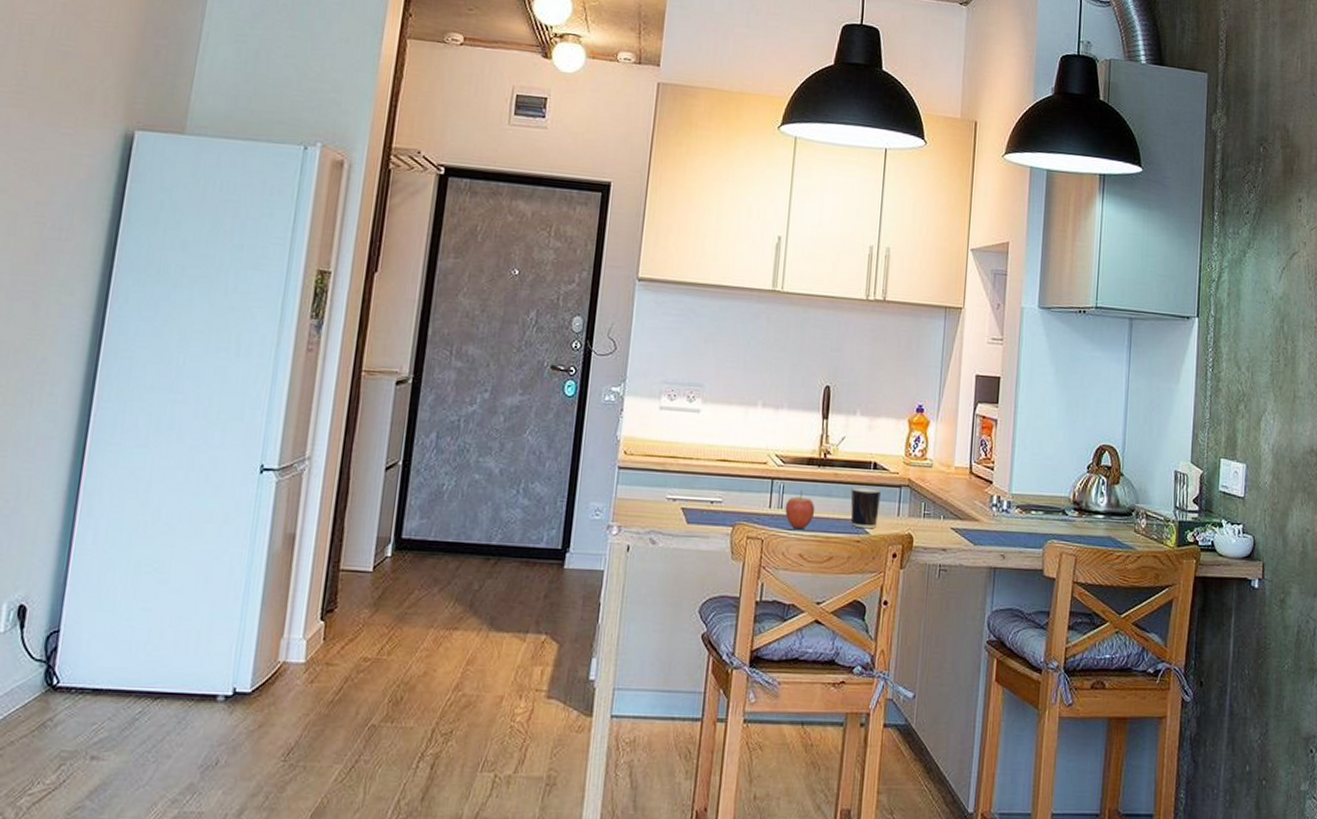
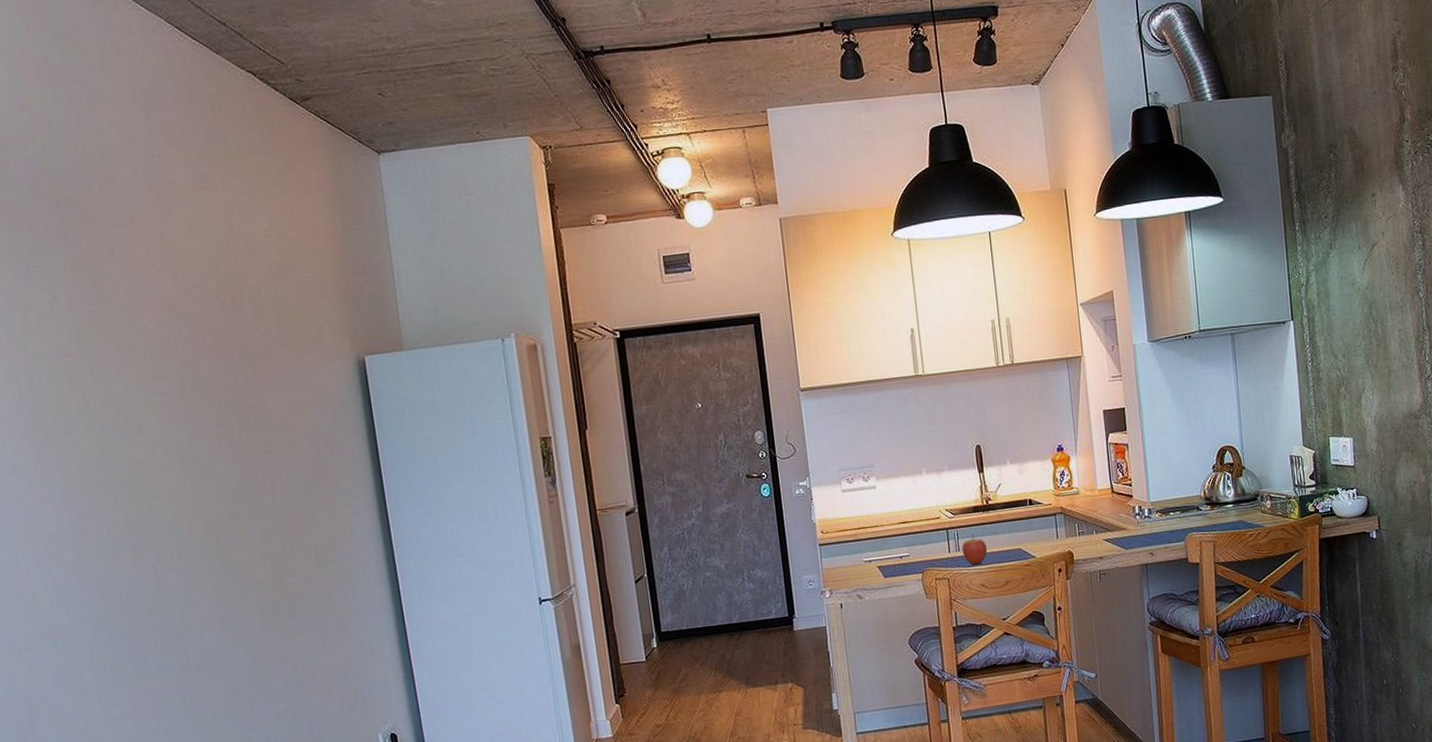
mug: present [850,487,882,529] -> none [1014,520,1041,555]

